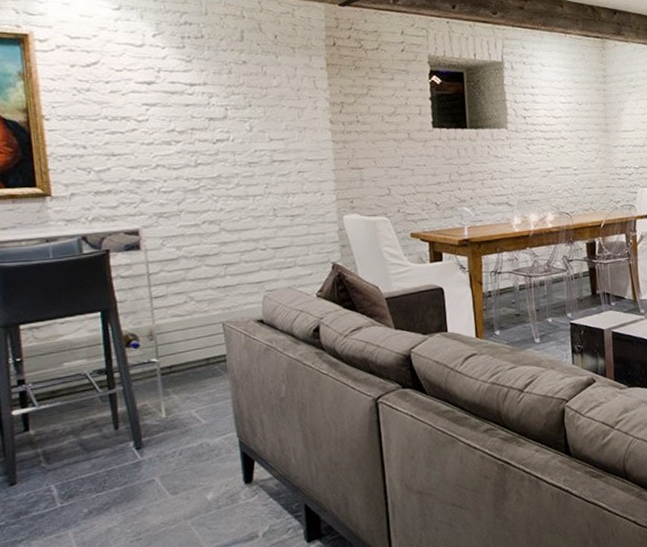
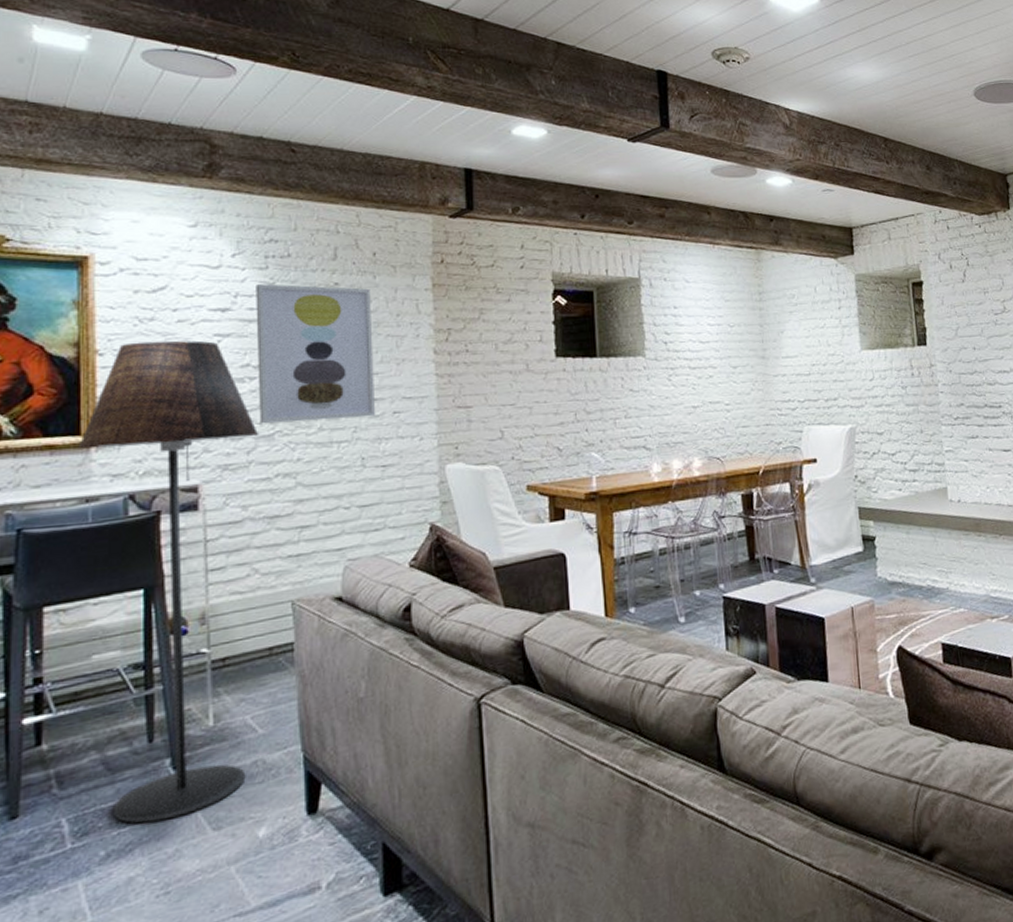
floor lamp: none [35,108,195,489] -> present [78,340,258,824]
wall art: none [175,61,283,180] -> present [256,284,375,424]

